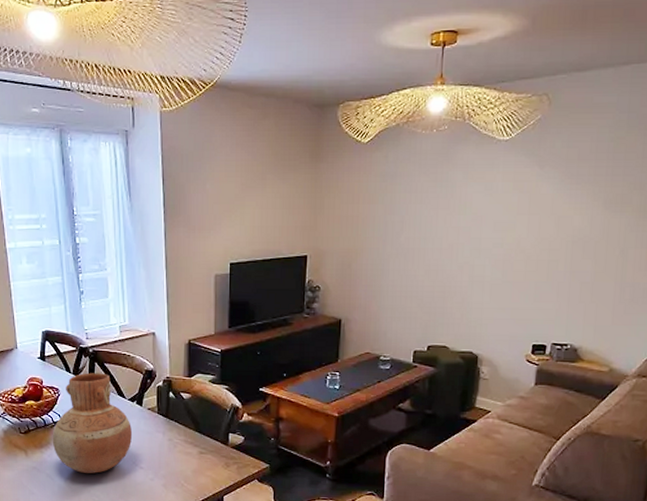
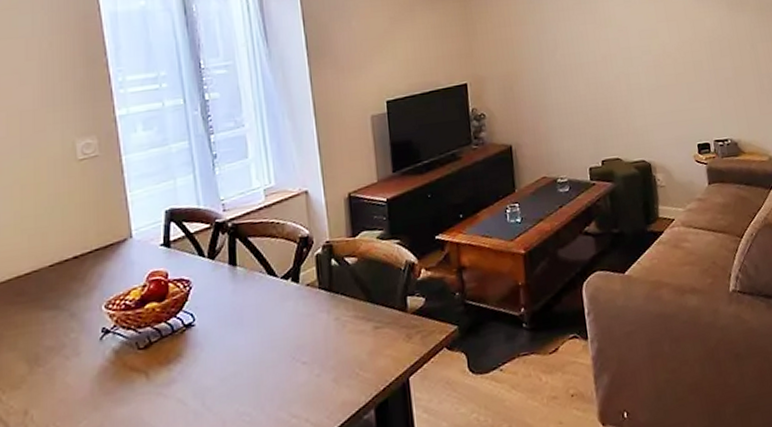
vase: present [52,373,133,473] -> none [183,249,290,387]

